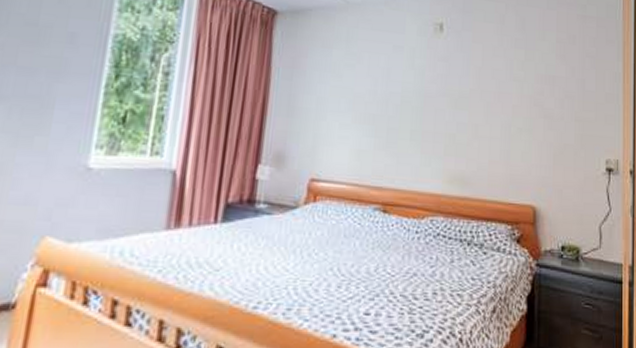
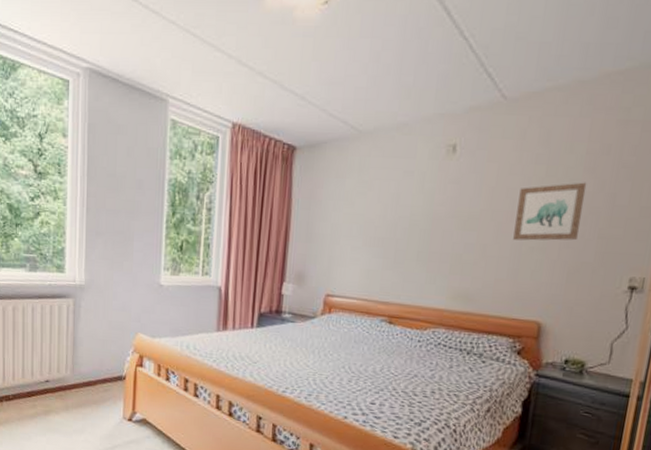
wall art: none [502,67,560,123] -> present [513,182,587,241]

